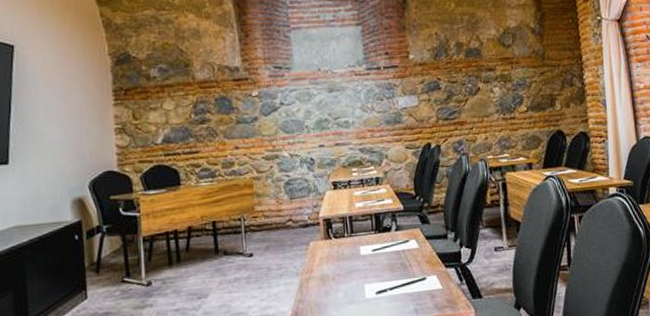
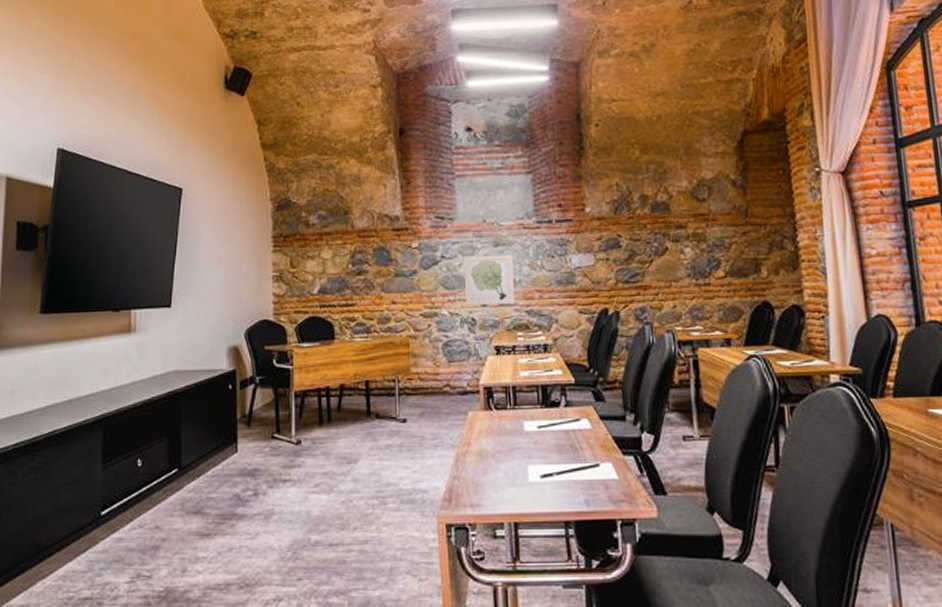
wall art: none [302,99,349,147] -> present [464,255,515,305]

